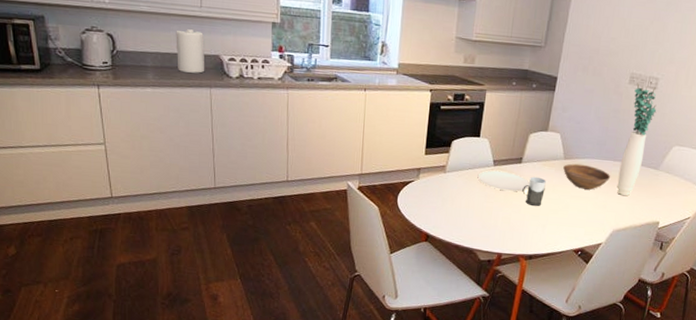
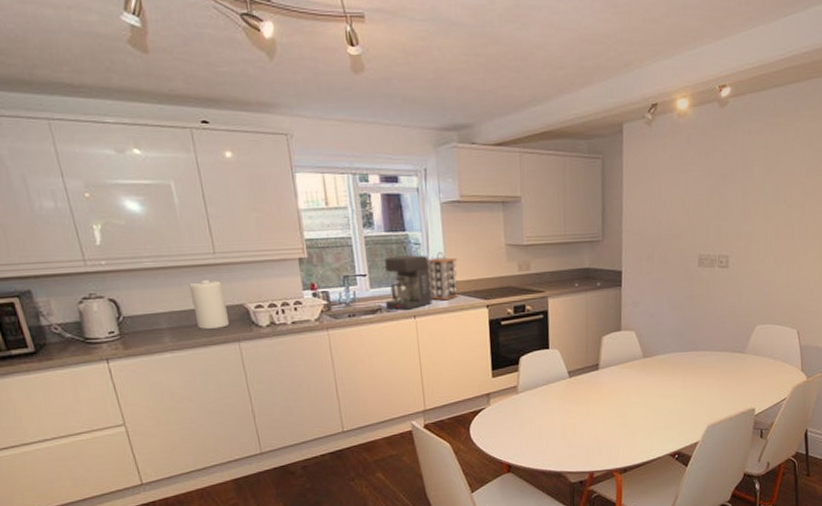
coffee maker: none [341,32,386,83] -> present [385,255,432,310]
spice rack: none [382,35,410,80] -> present [427,252,460,301]
plate: present [477,170,530,192] -> none [553,381,612,403]
mug: present [522,176,546,206] -> none [604,381,629,414]
bowl: present [563,163,611,190] -> none [644,360,696,387]
vase: present [616,83,657,197] -> none [703,264,732,387]

